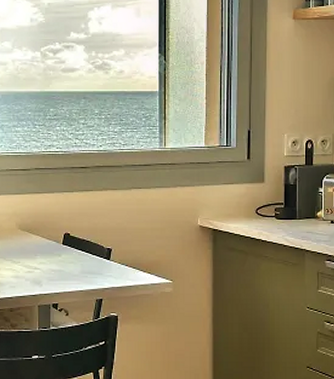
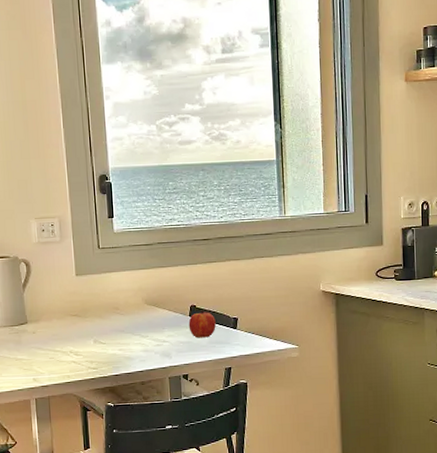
fruit: none [61,238,89,267] -> present [188,310,216,338]

